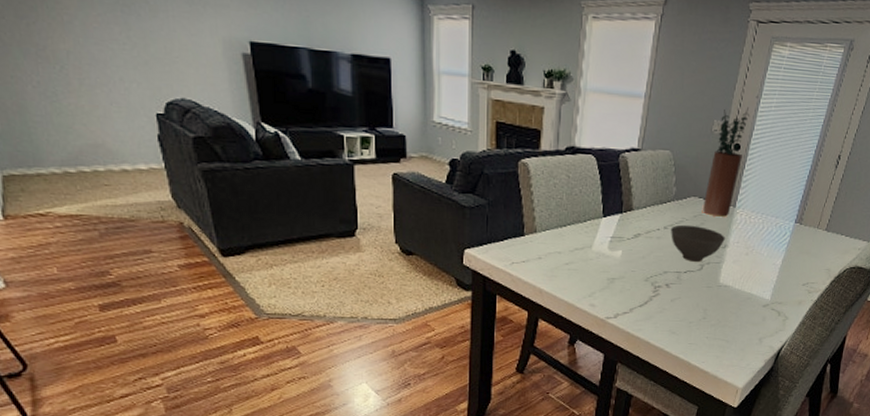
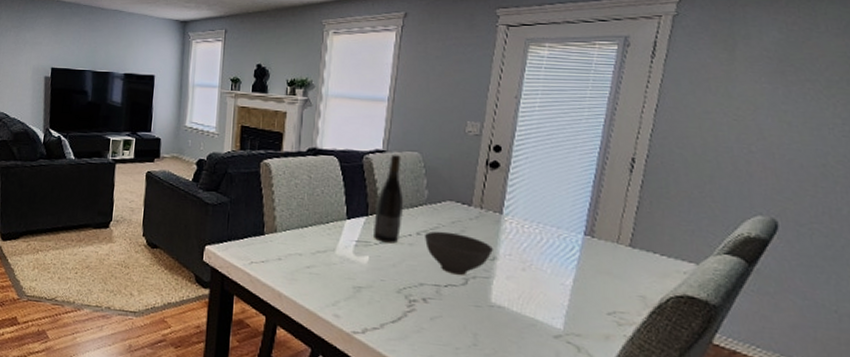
wine bottle: none [627,153,655,238] -> present [374,155,404,244]
vase: present [702,107,749,217] -> none [461,108,508,225]

